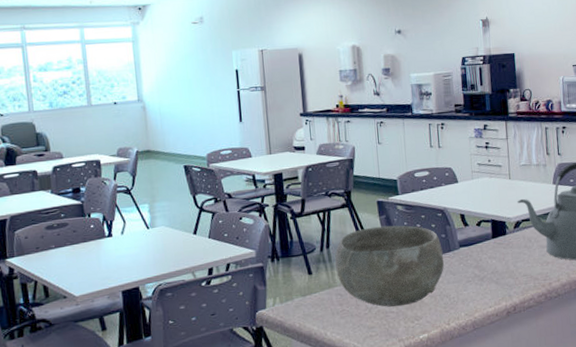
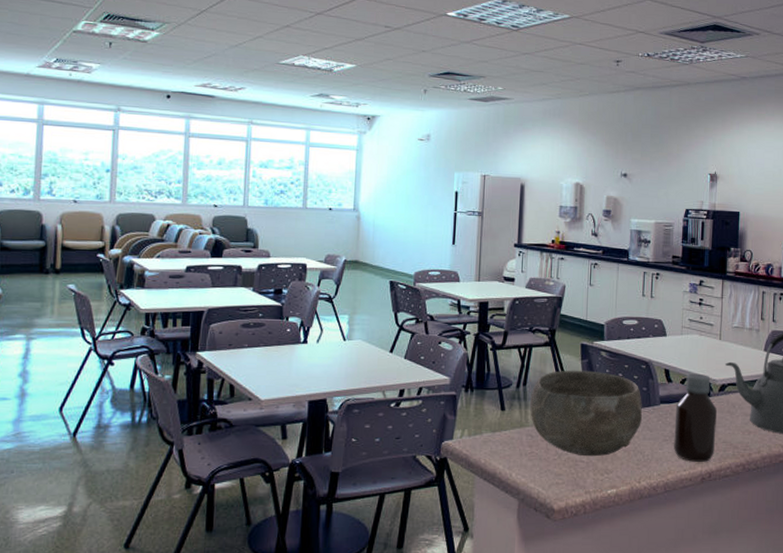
bottle: none [475,214,517,298] -> present [674,373,717,462]

